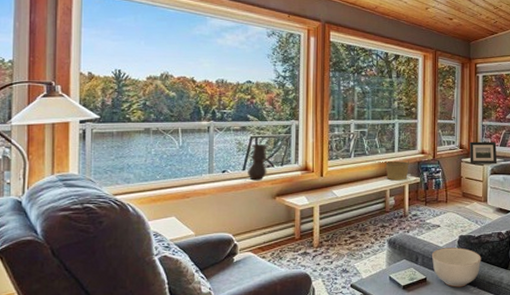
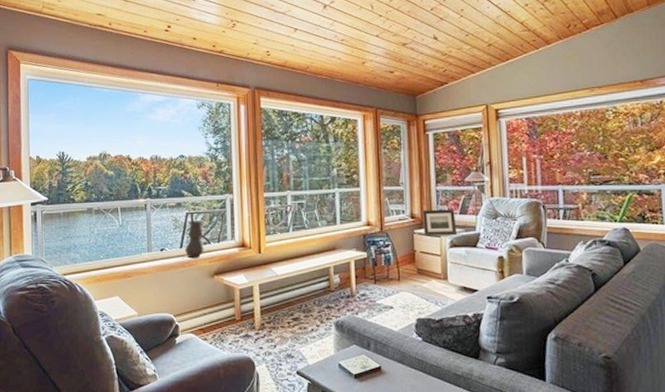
basket: present [385,160,409,181] -> none [327,233,354,256]
bowl: present [431,247,481,288] -> none [385,332,445,379]

